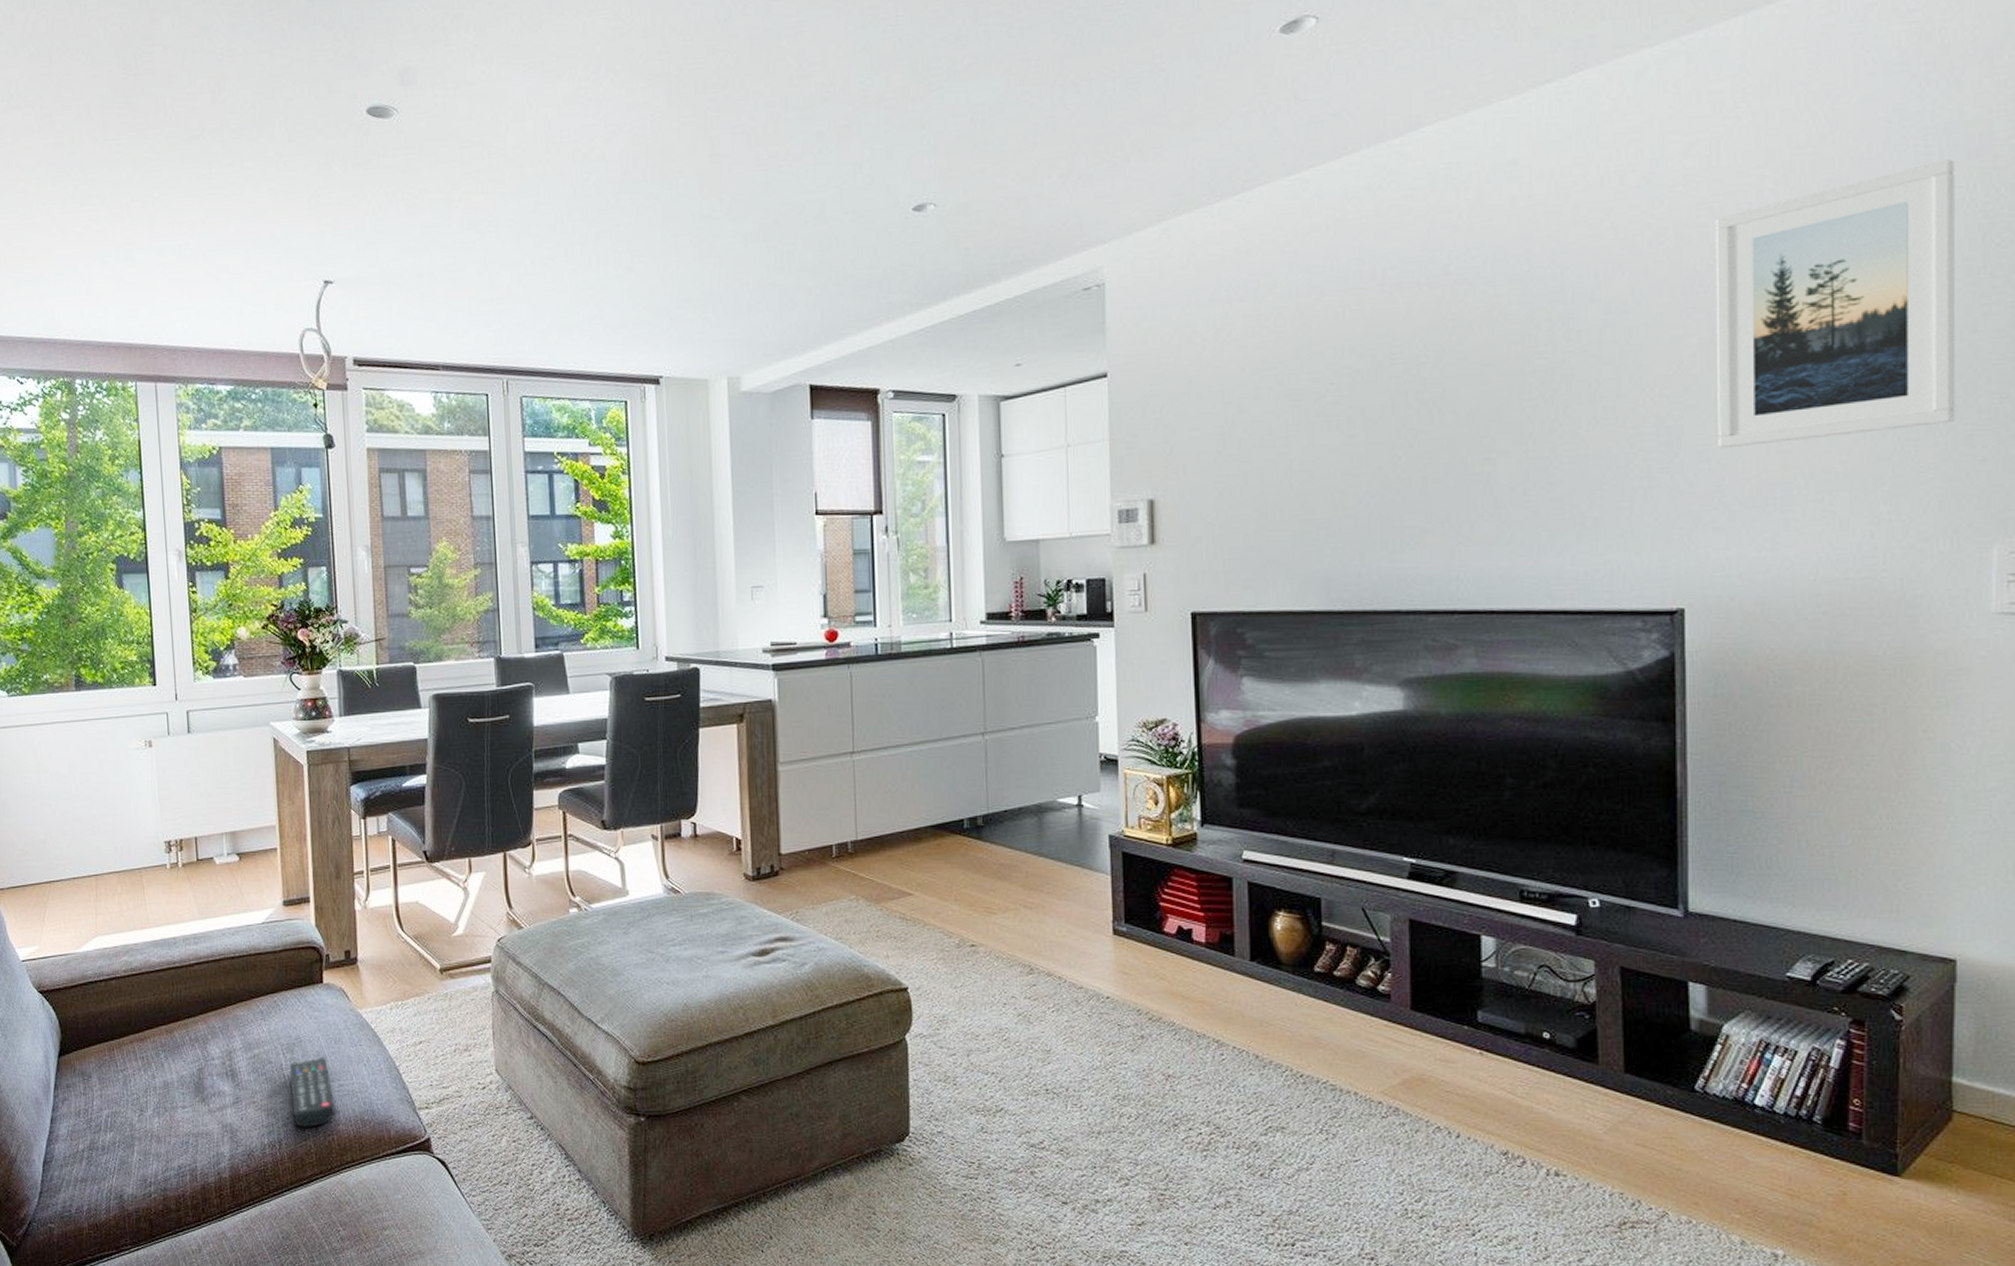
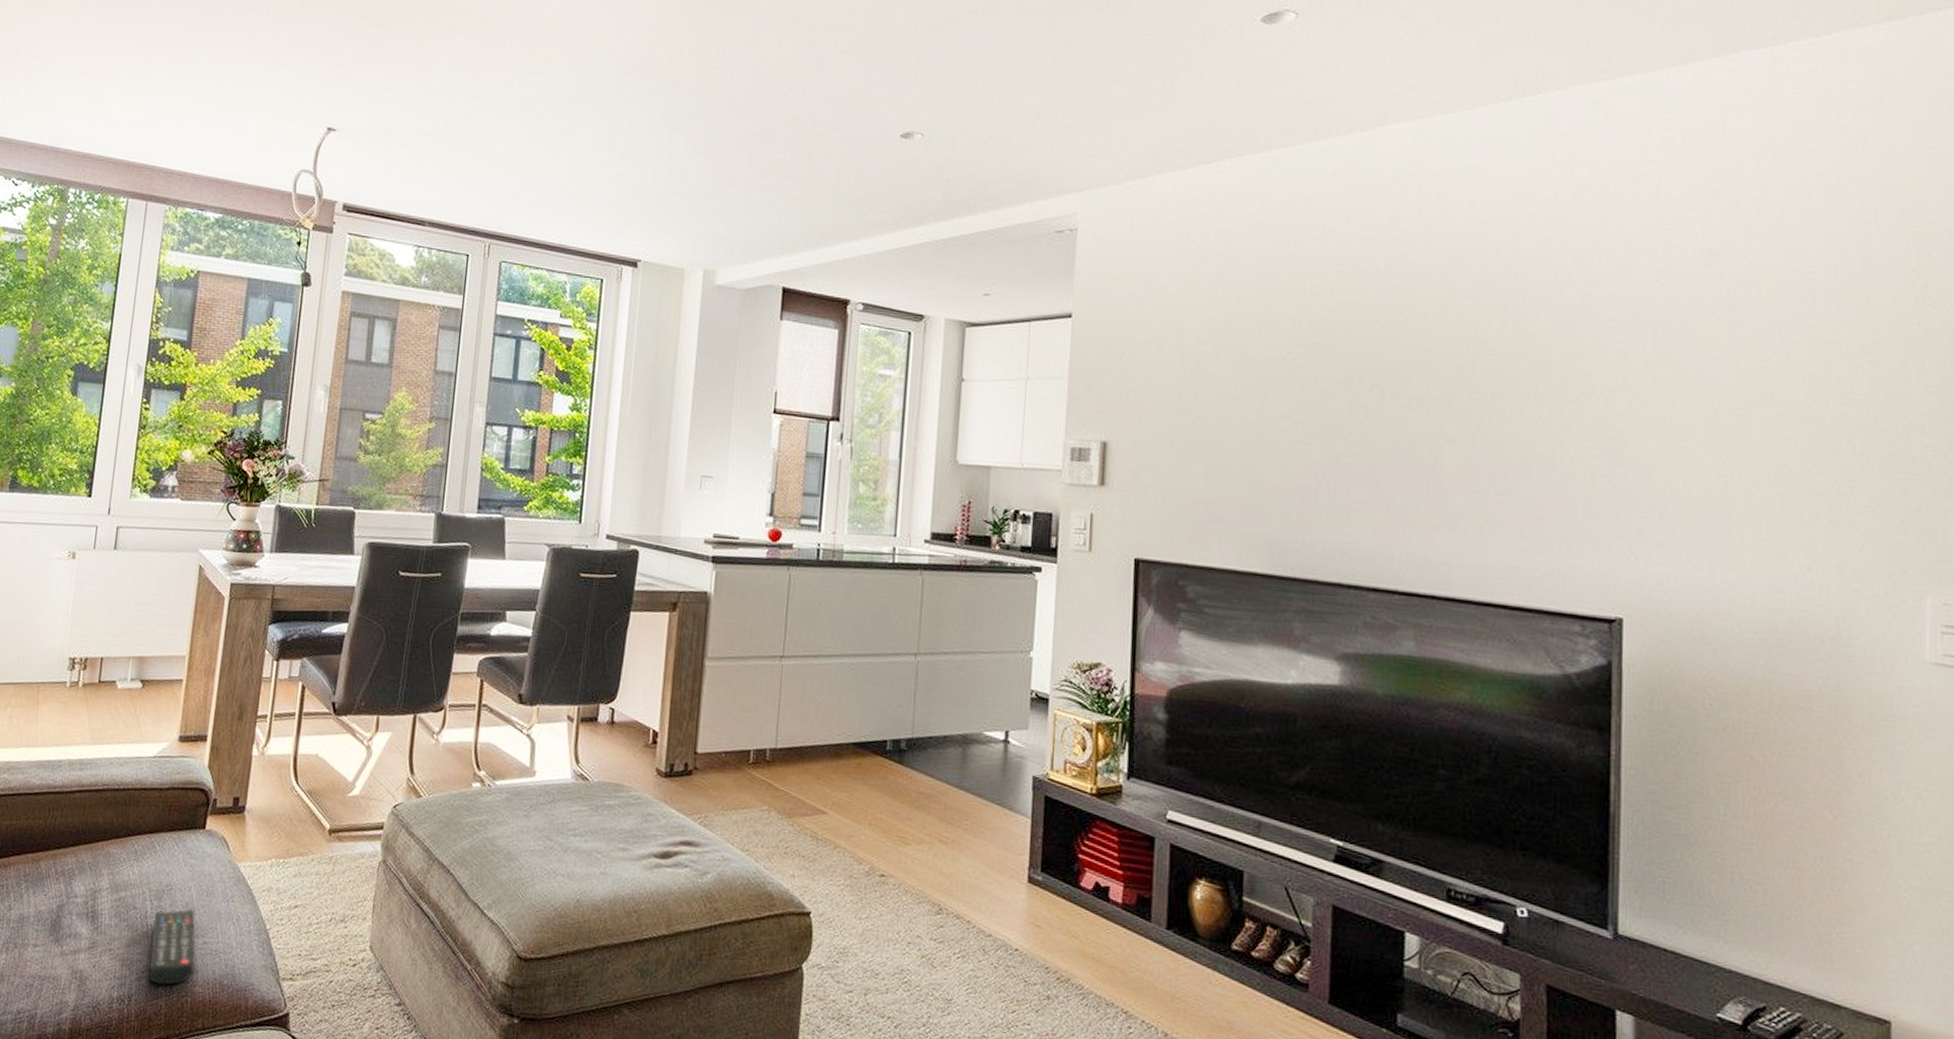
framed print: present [1715,159,1956,449] -> none [1660,219,1891,469]

